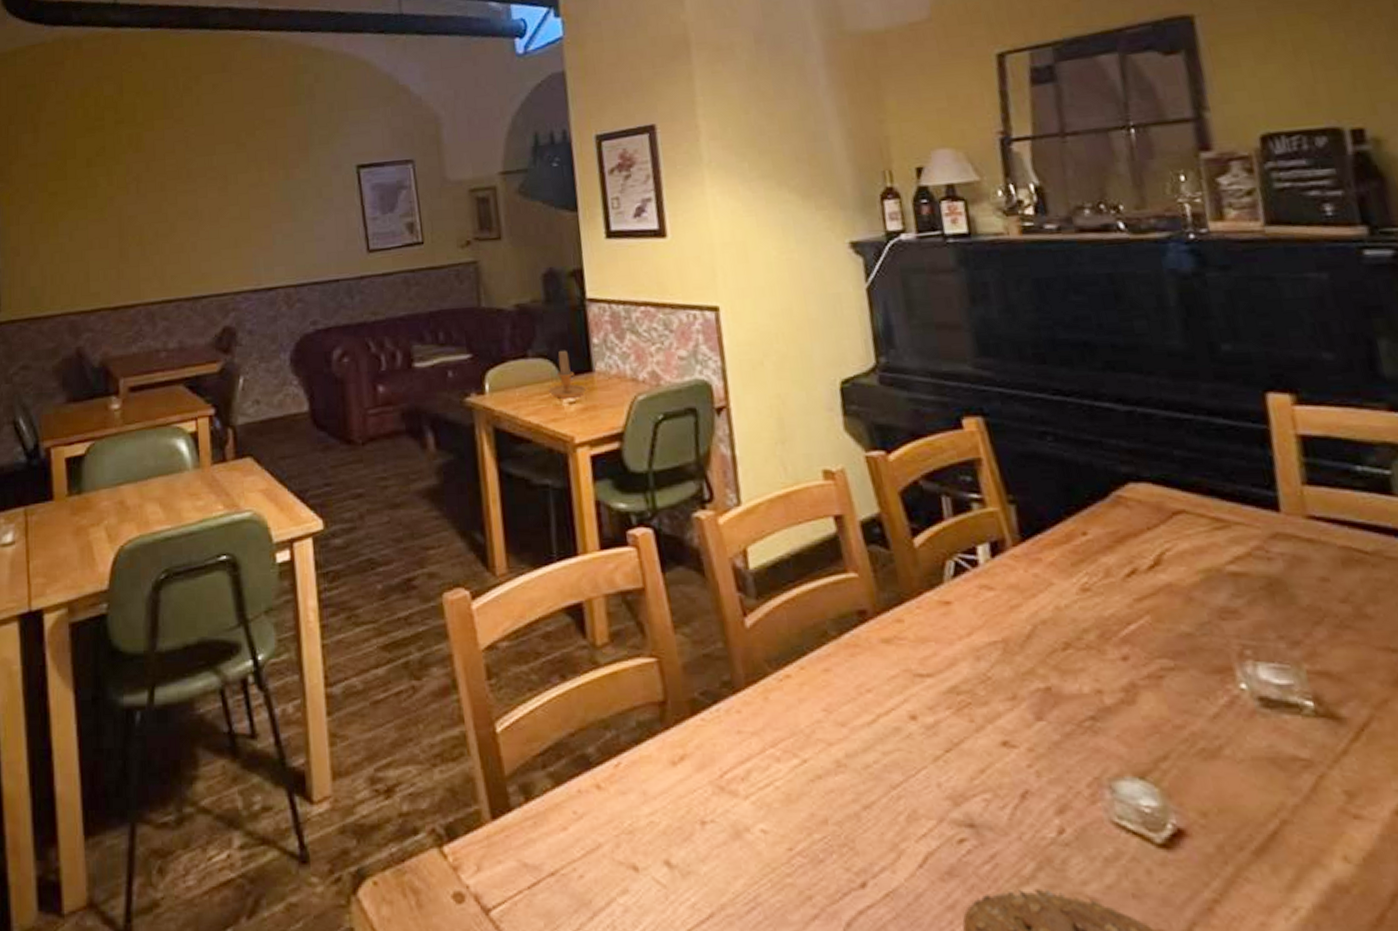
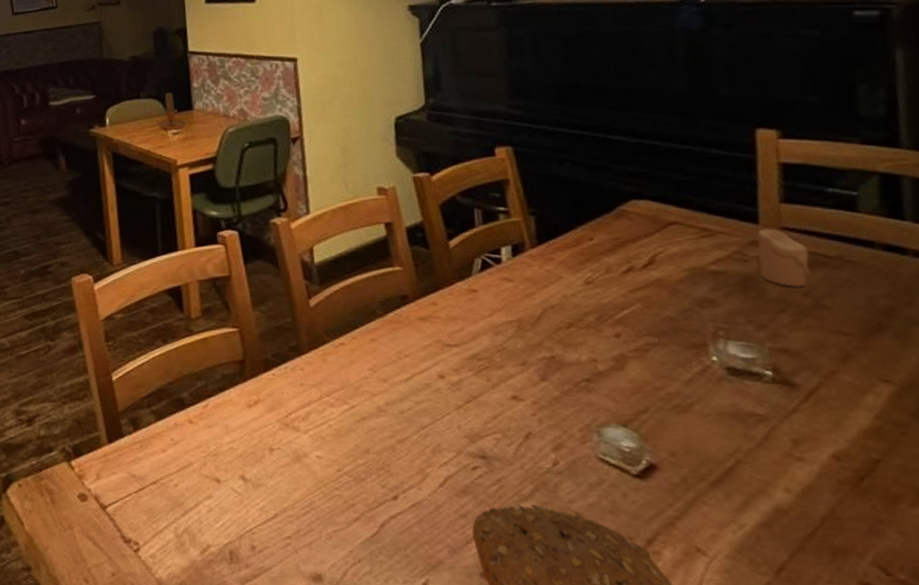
candle: none [1279,517,1348,592] -> present [757,228,811,287]

